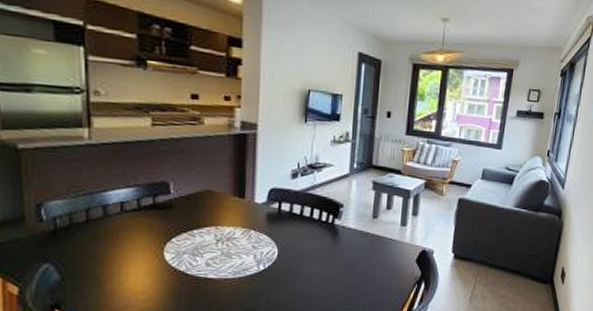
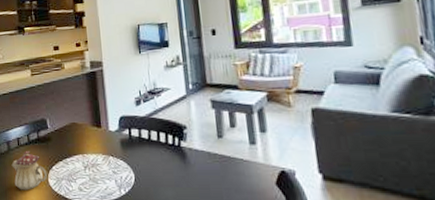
teapot: none [108,218,163,265] -> present [11,150,47,190]

